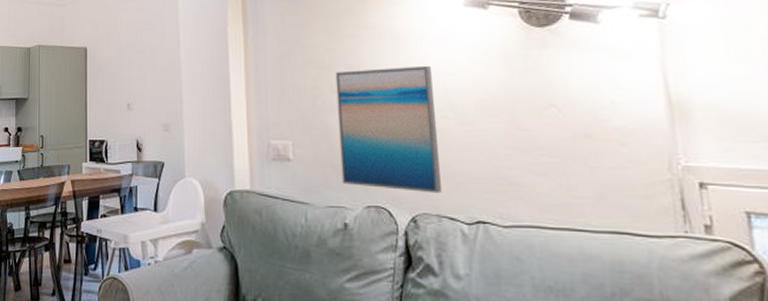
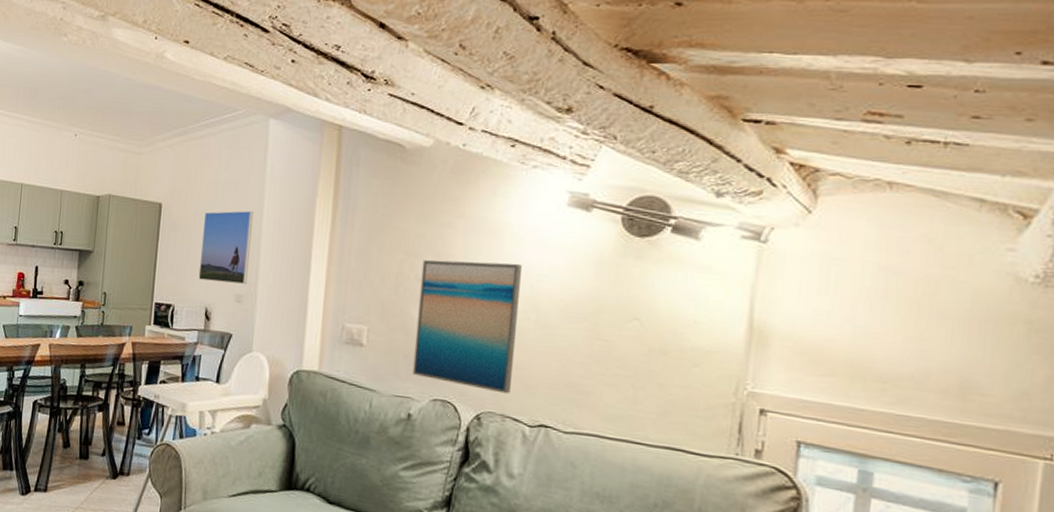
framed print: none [126,46,172,114] -> present [198,211,253,284]

